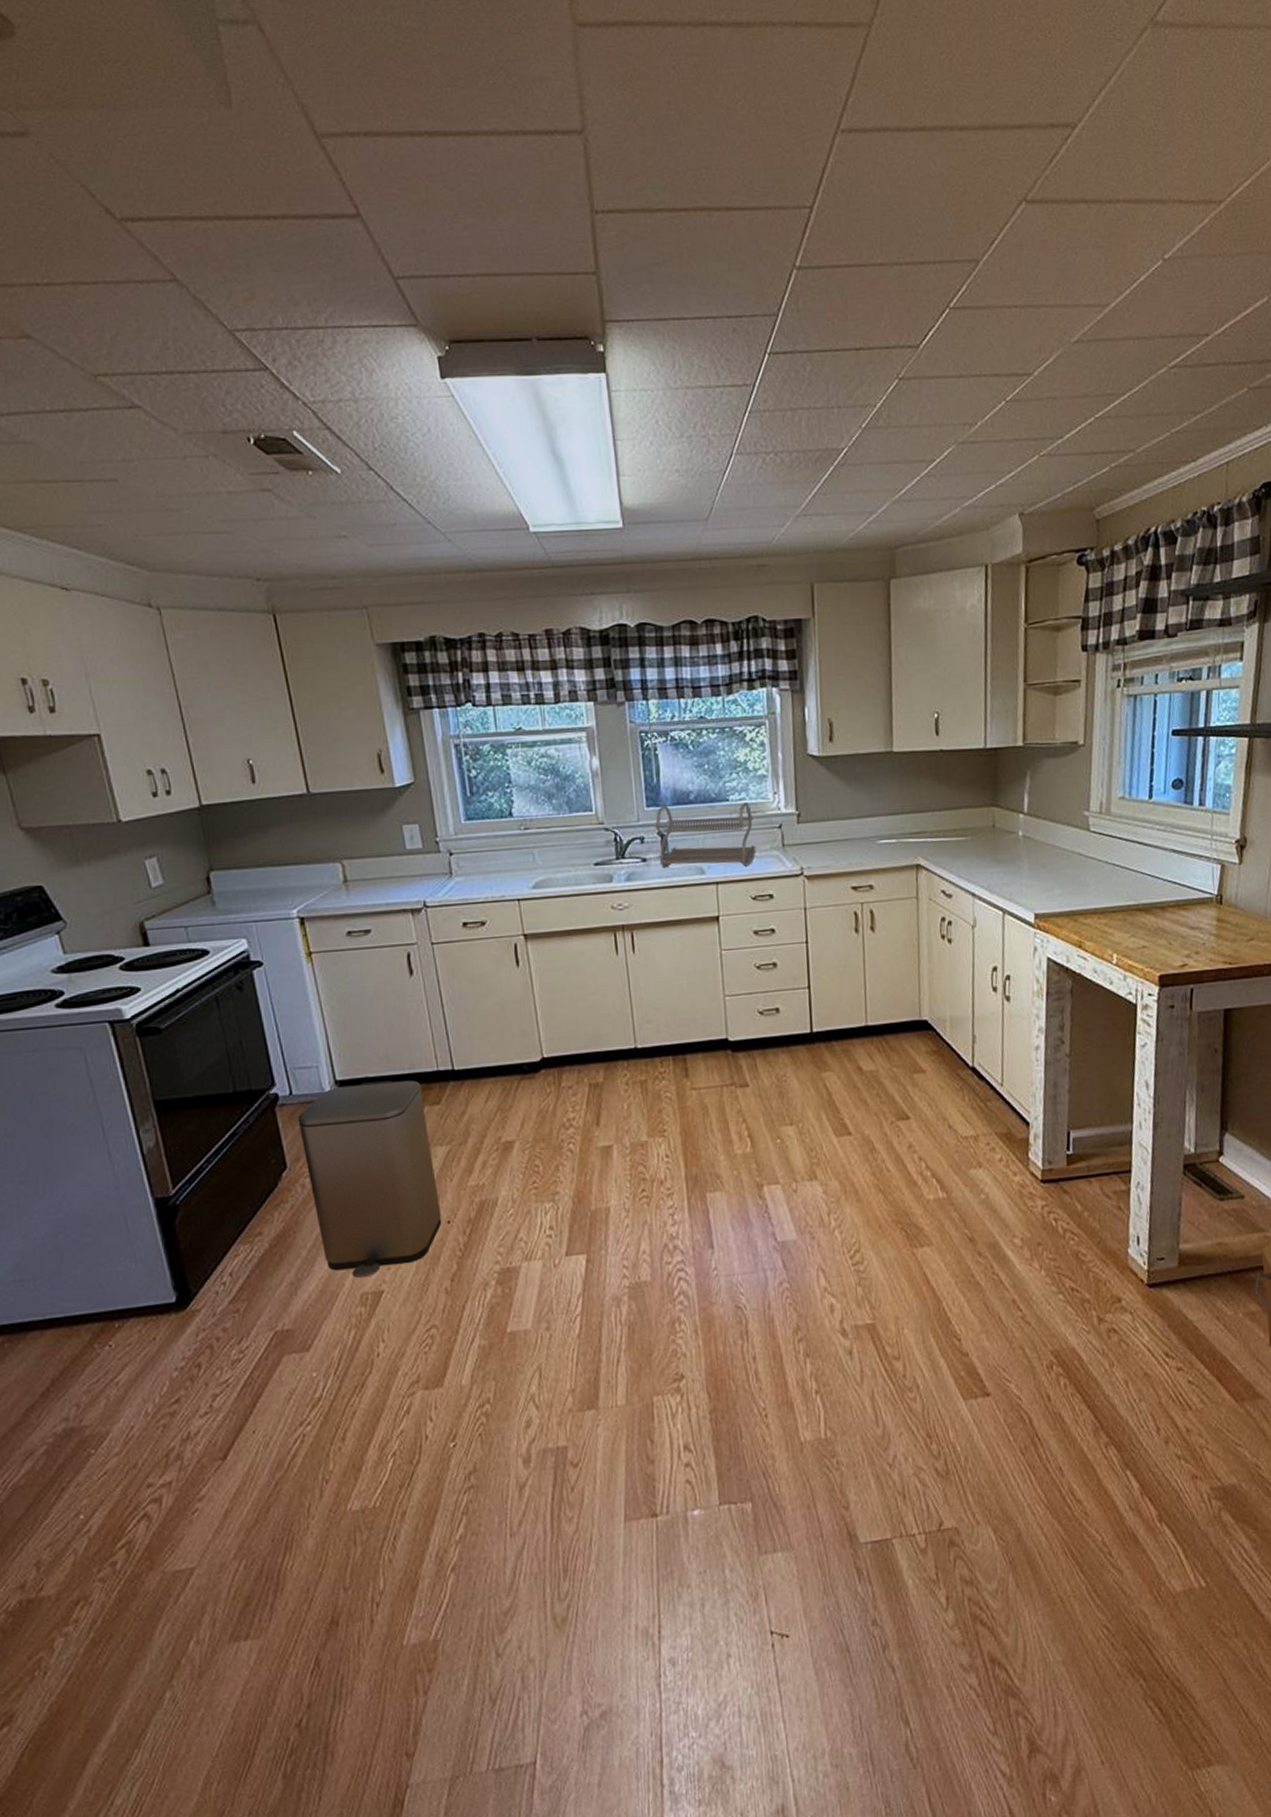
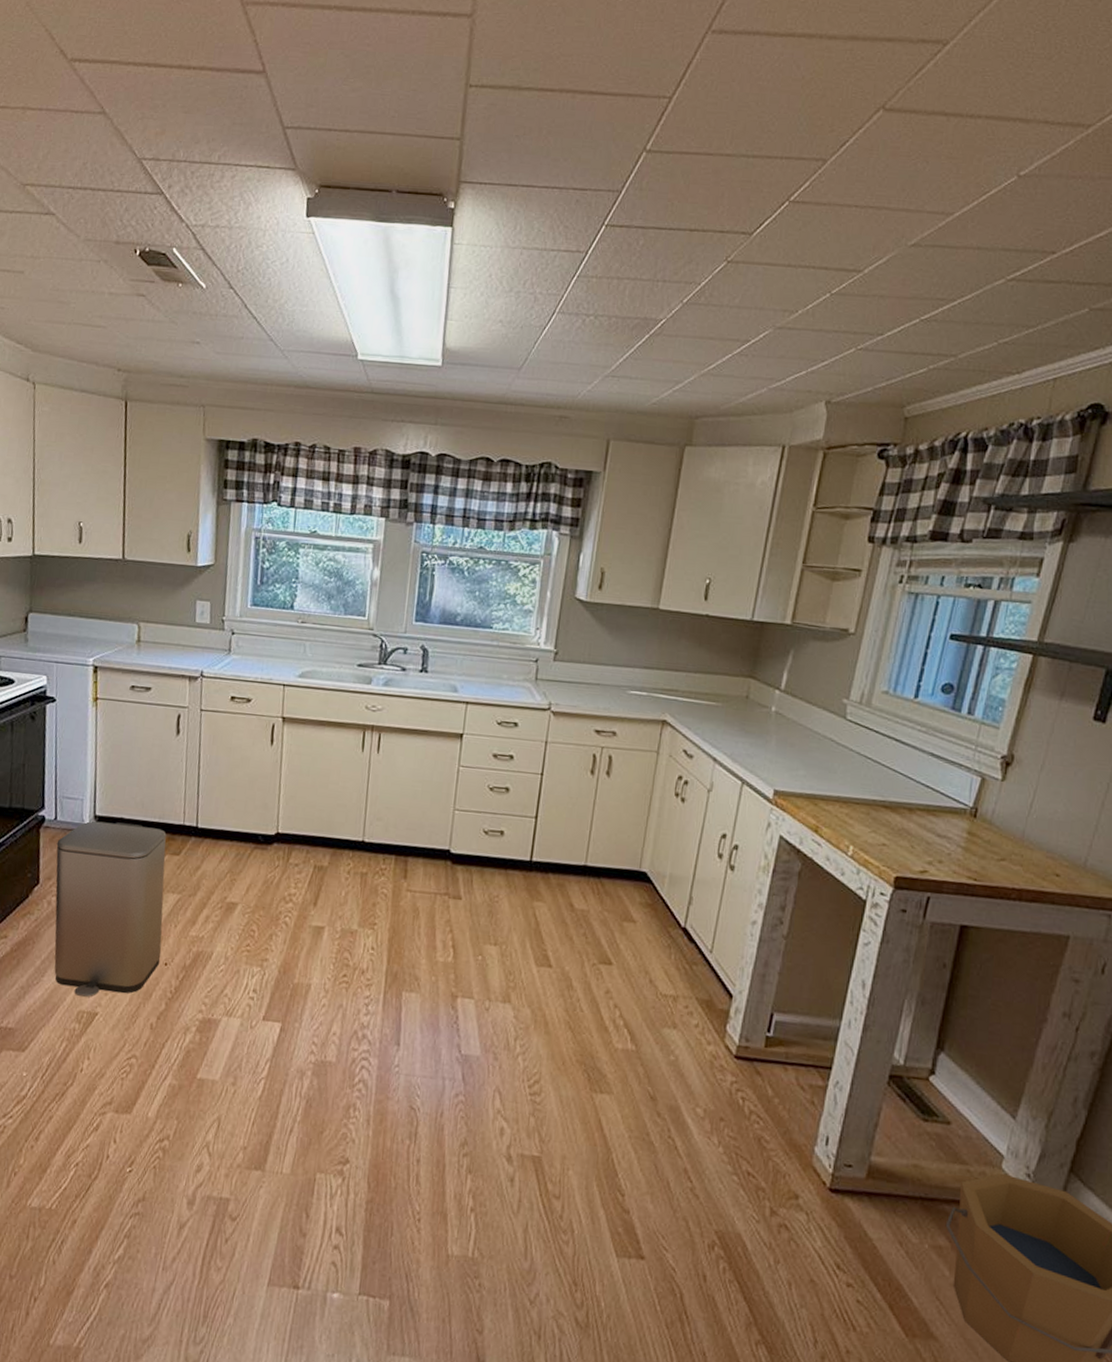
dish rack: present [654,803,757,868] -> none [416,622,513,692]

